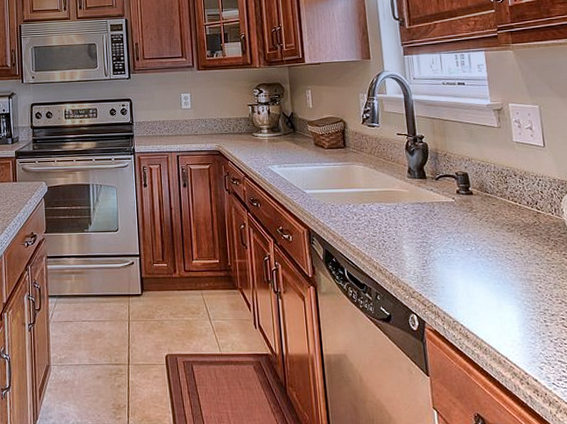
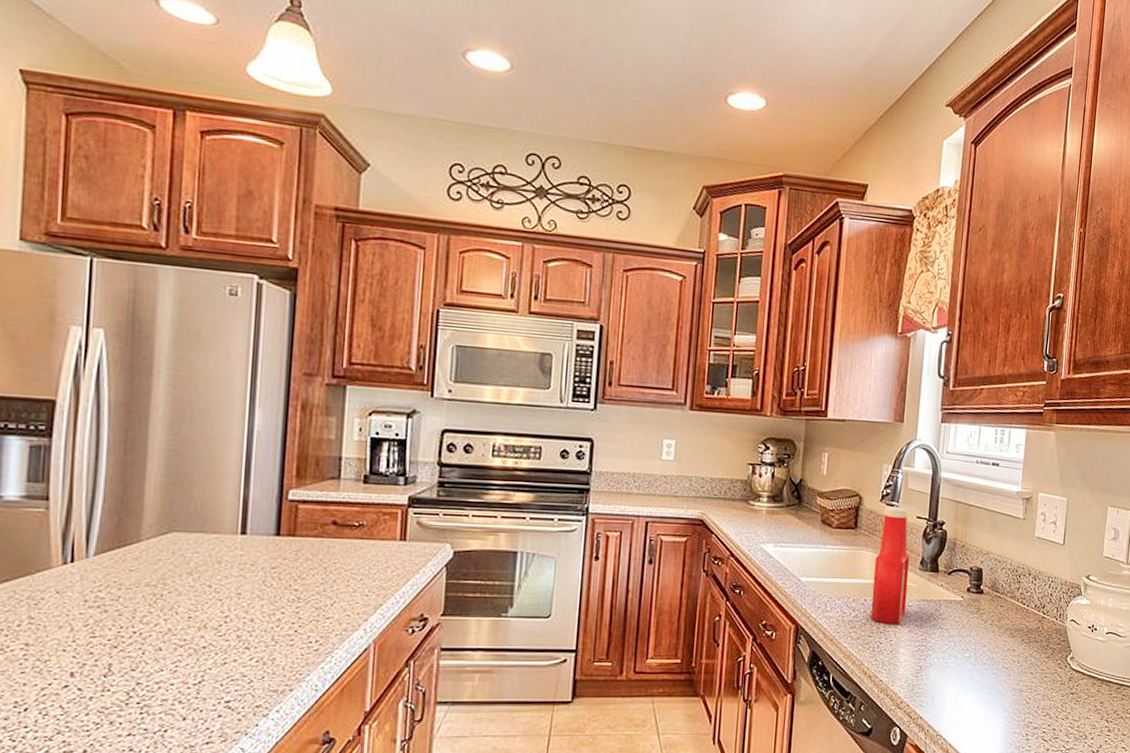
ketchup bottle: none [366,127,403,226] -> present [870,507,910,625]

